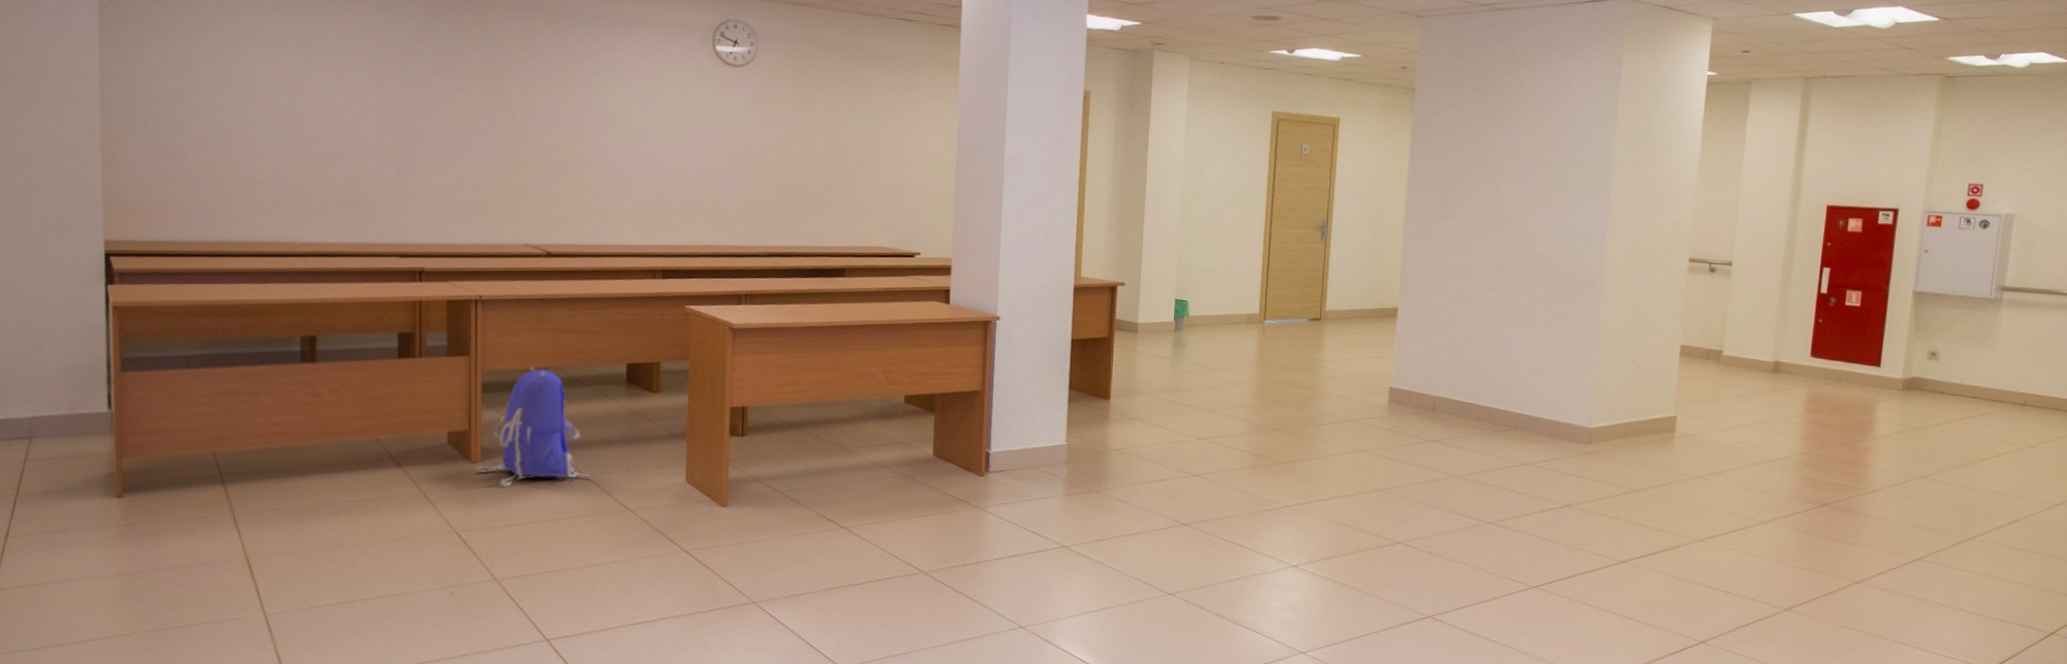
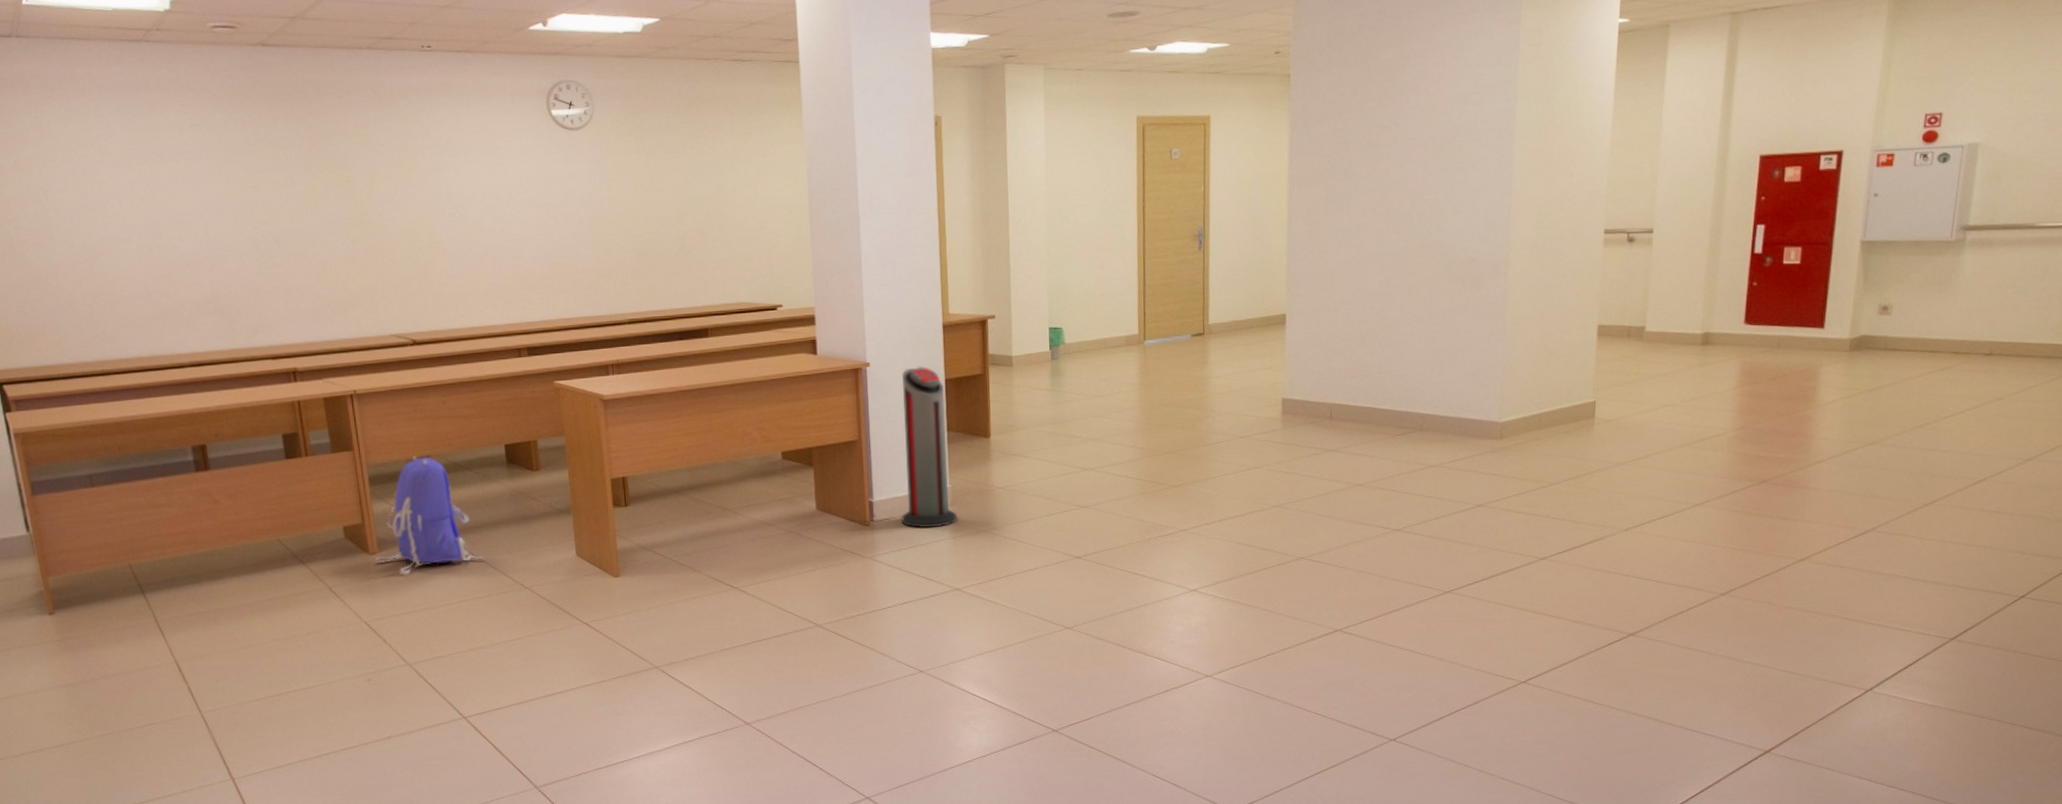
air purifier: none [1016,324,1071,483] -> present [901,366,957,528]

